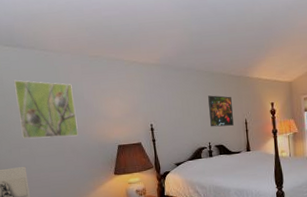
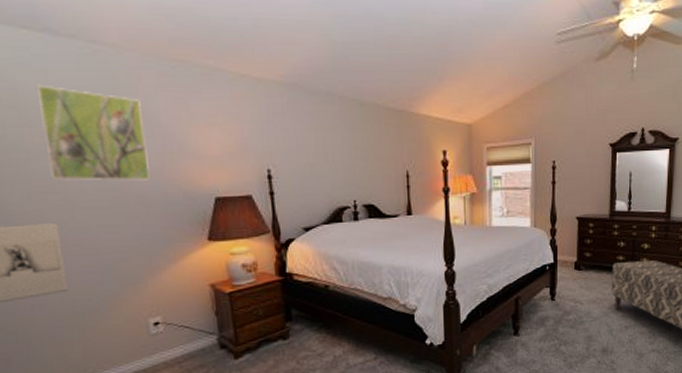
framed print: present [208,95,234,127] -> none [355,134,390,179]

